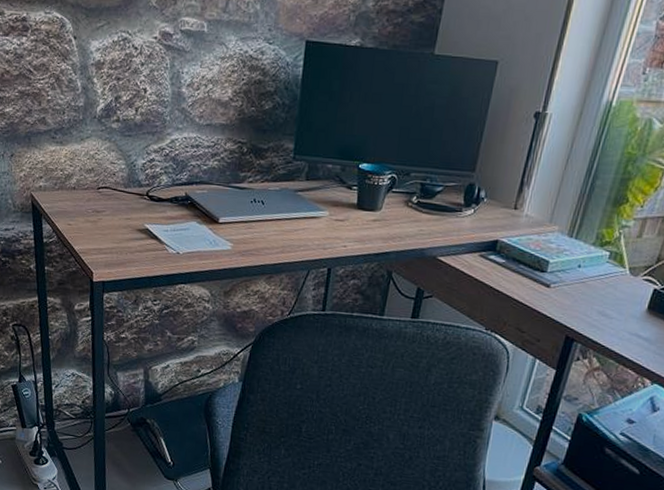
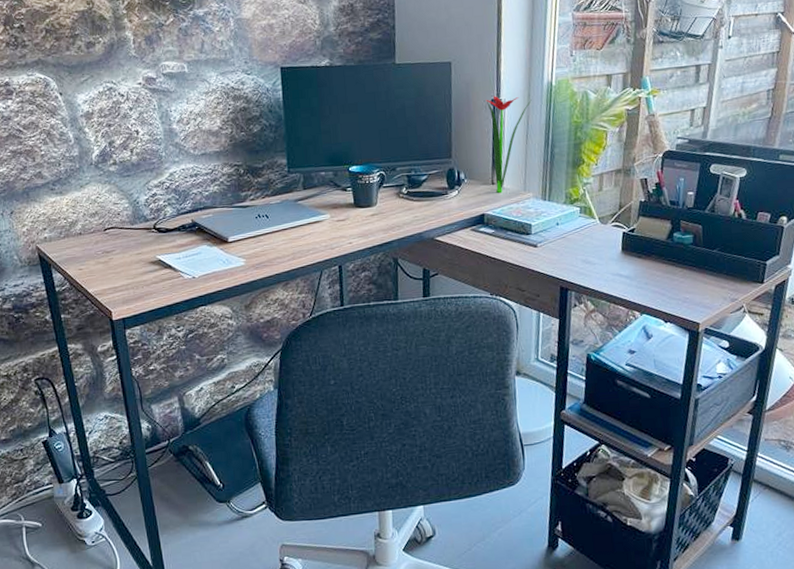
flower: none [517,108,583,220] -> present [485,96,532,193]

